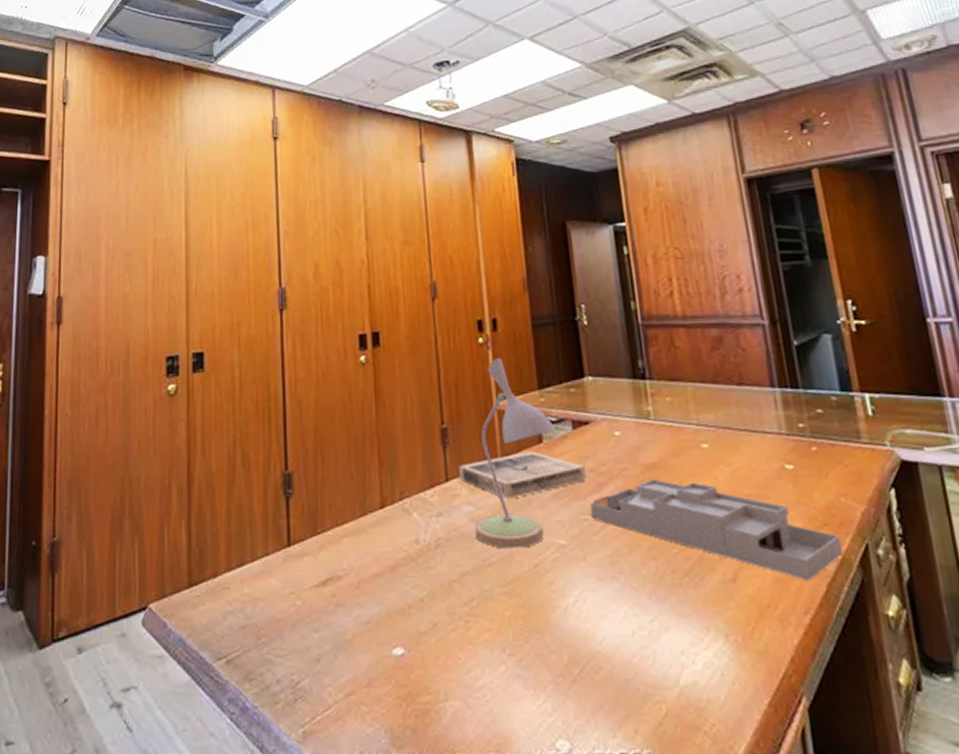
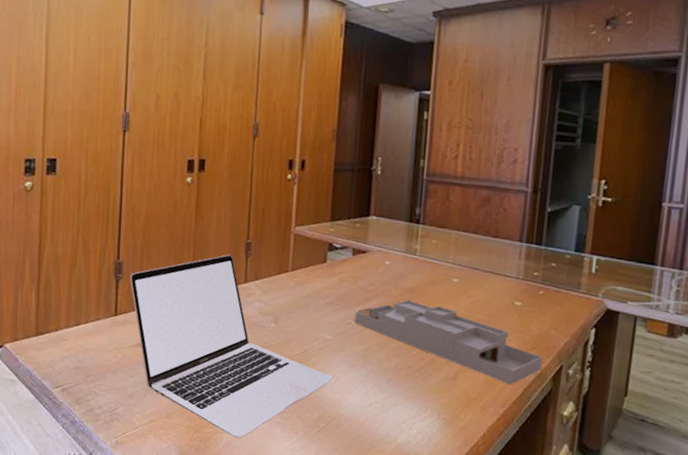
laptop: none [303,446,577,706] -> present [130,254,332,438]
photo frame: present [458,452,586,499] -> none [255,268,357,302]
desk lamp: present [474,357,557,549] -> none [262,192,340,338]

